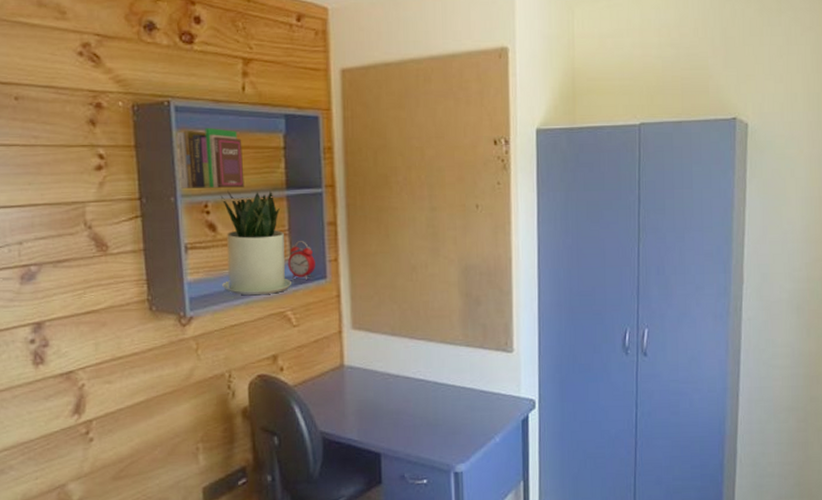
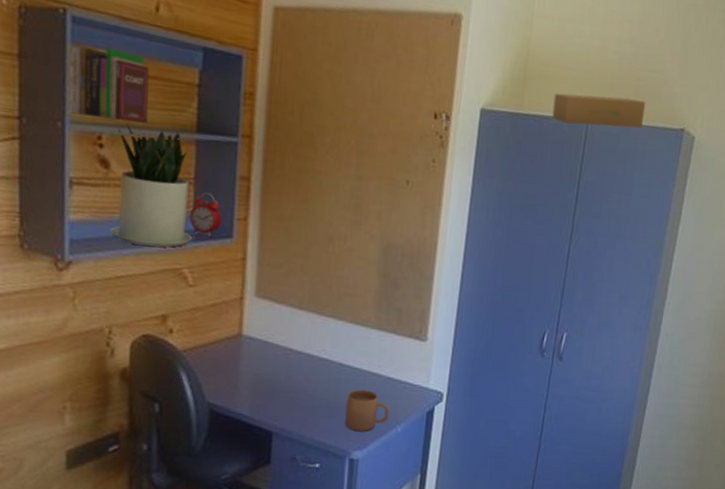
mug: none [444,404,487,445] -> present [344,389,390,431]
box: none [604,97,694,130] -> present [552,93,646,128]

